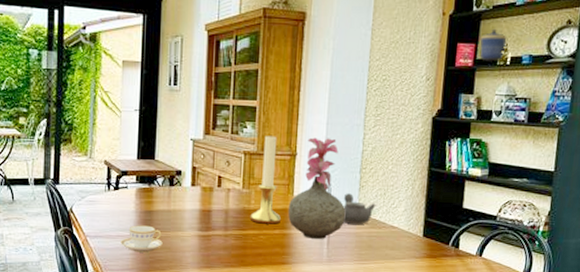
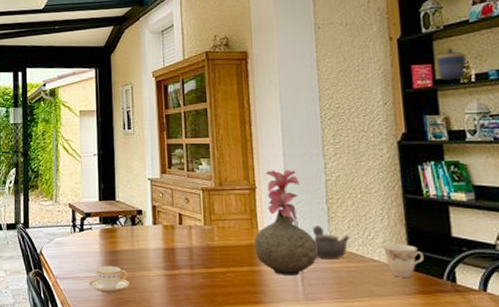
candle holder: present [250,134,281,224] -> none [215,170,248,261]
teacup: none [403,212,437,243] -> present [382,244,425,278]

